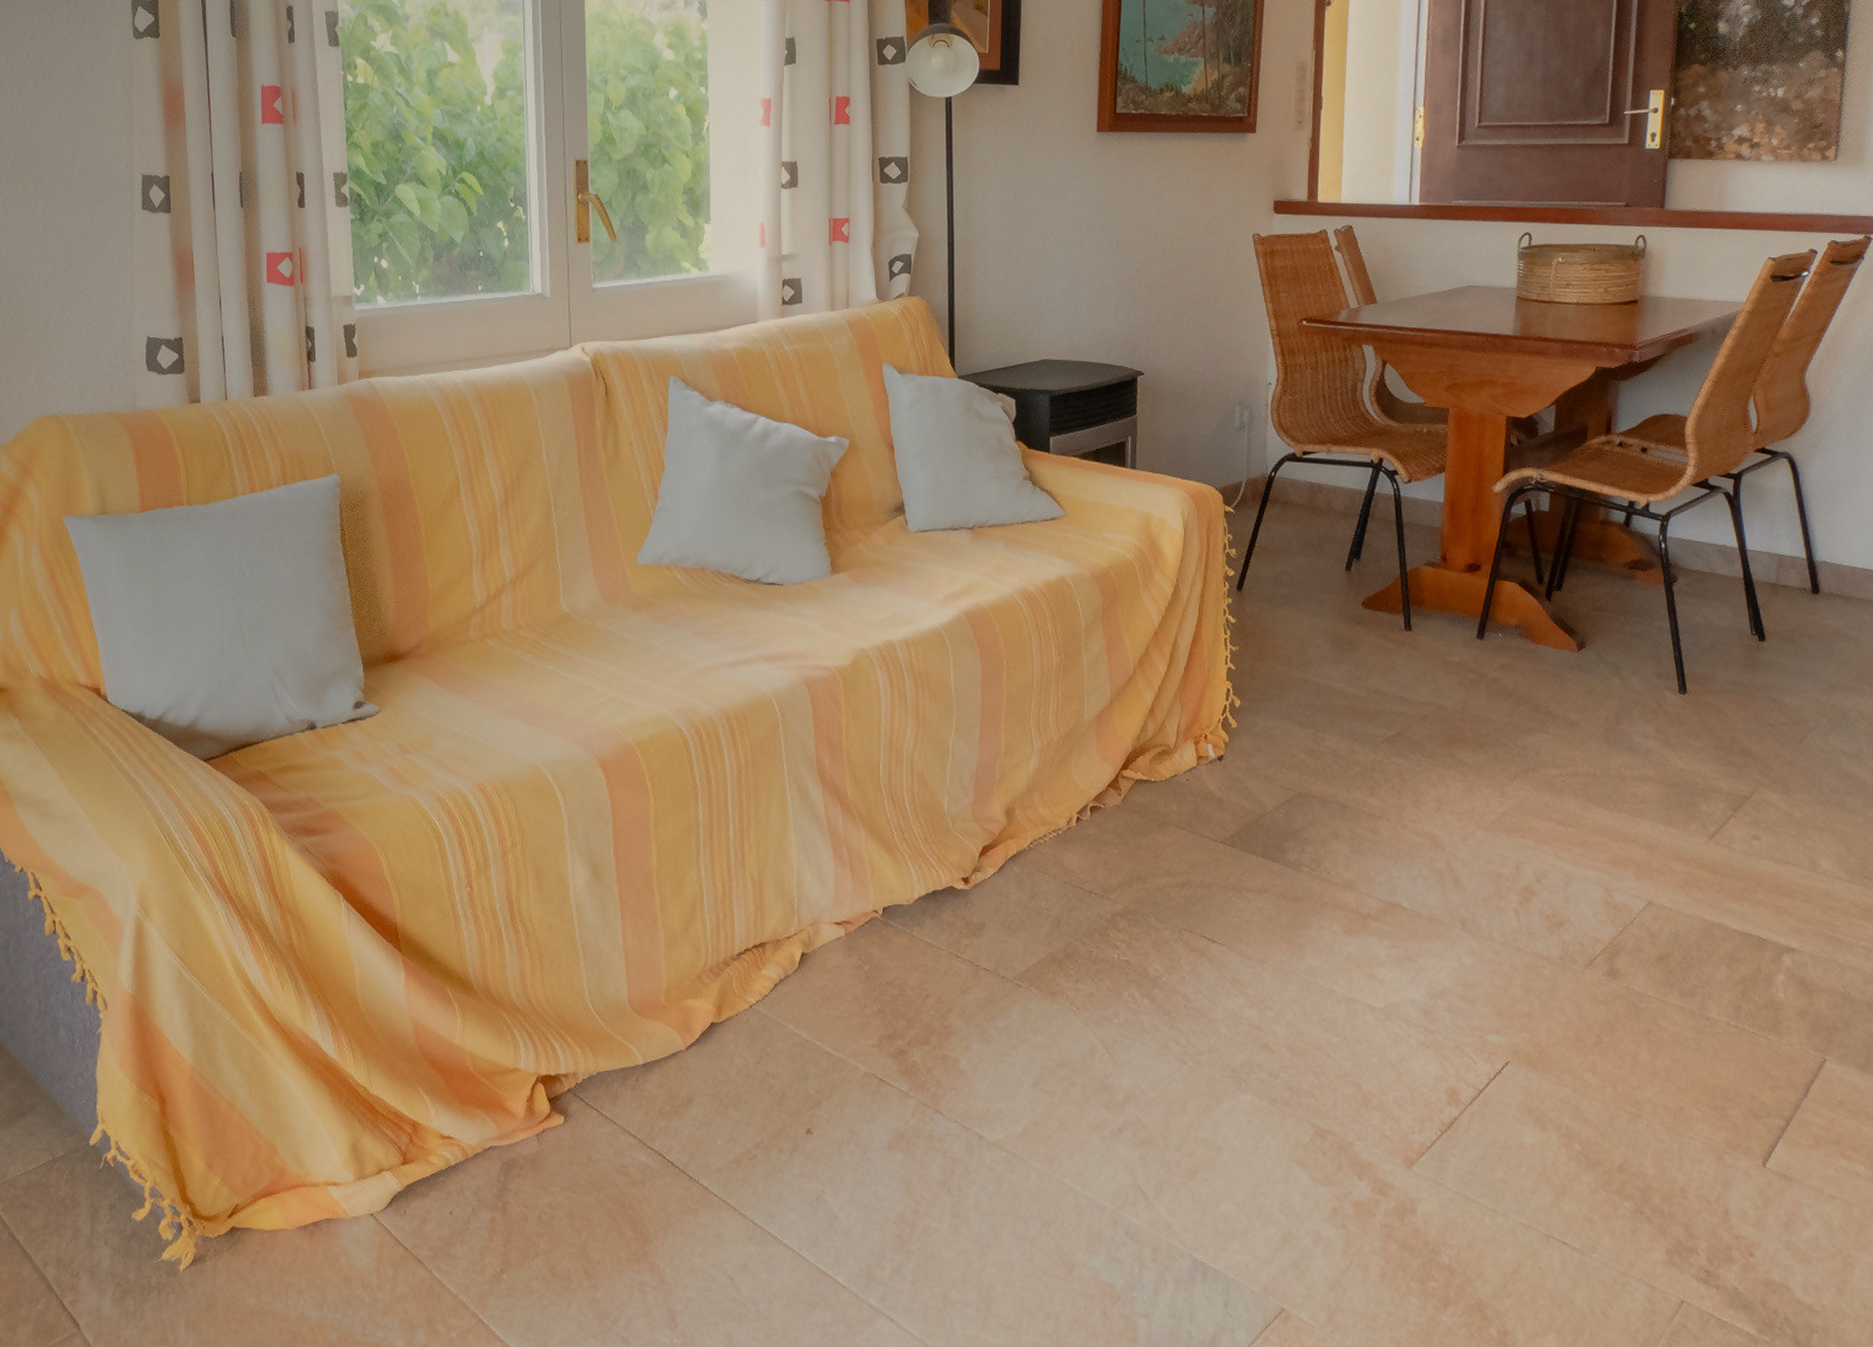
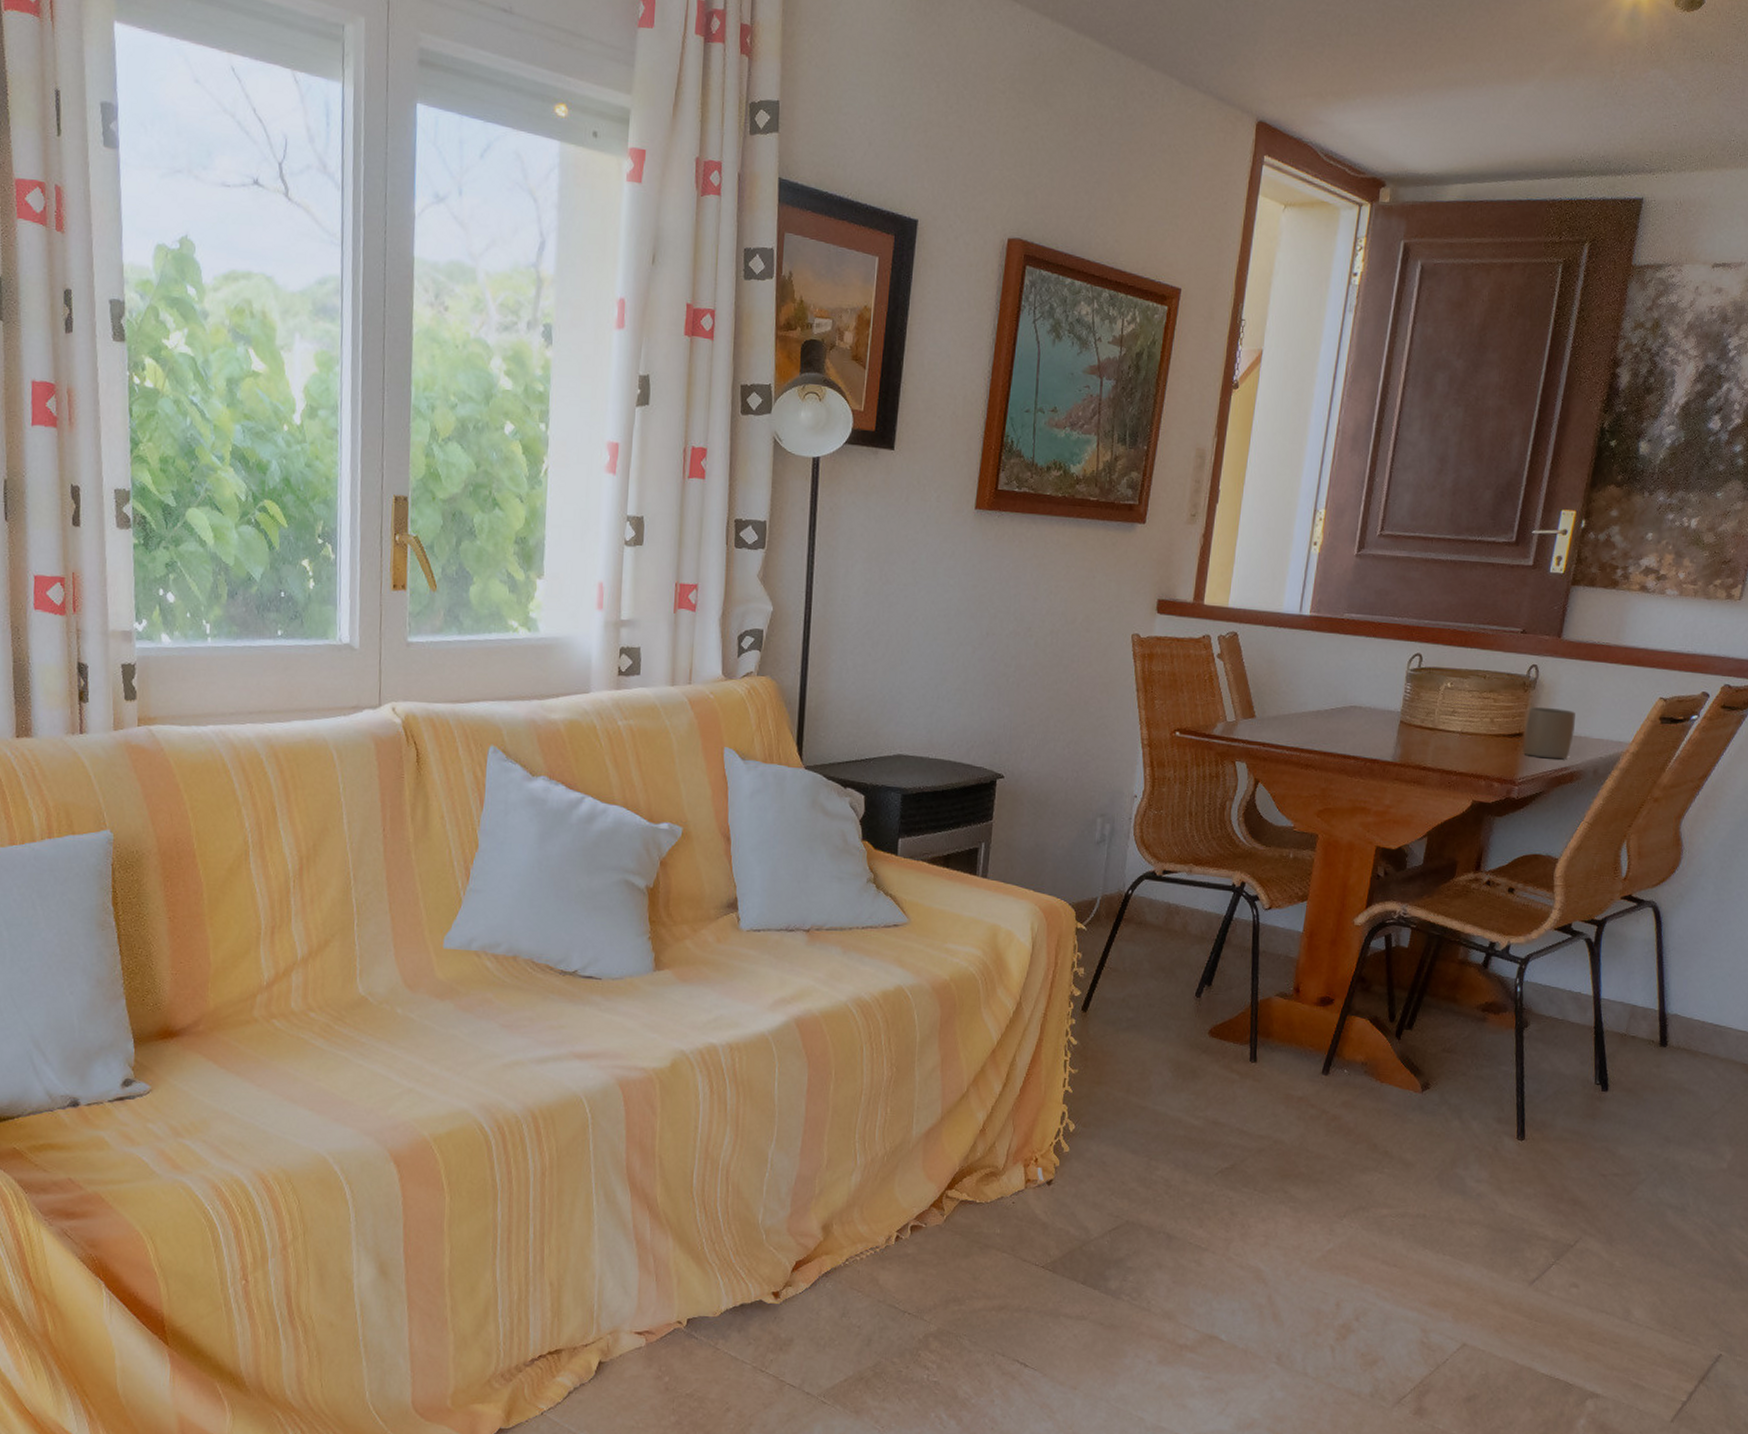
mug: none [1638,275,1688,322] -> present [1522,707,1575,759]

